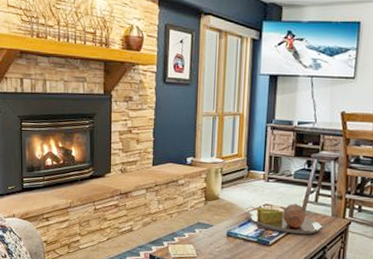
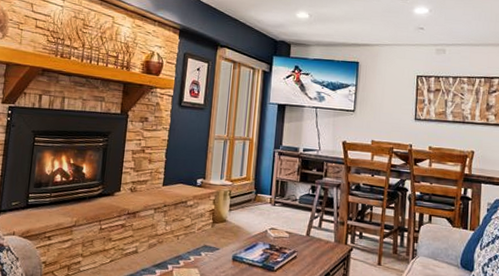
serving tray: present [245,204,324,235] -> none [251,228,327,261]

